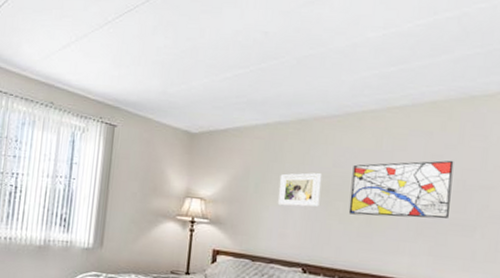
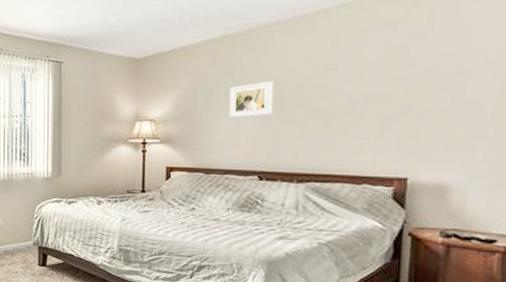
wall art: present [348,160,454,219] -> none [304,48,423,118]

